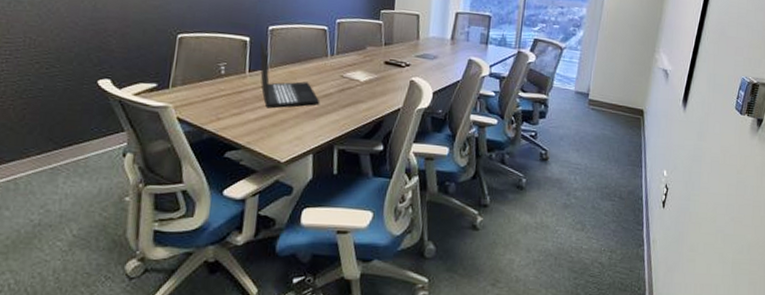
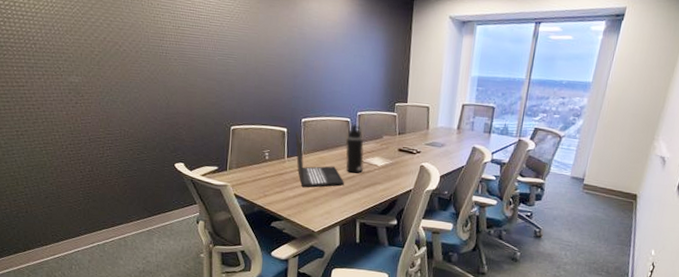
water bottle: none [321,32,344,91] -> present [345,124,364,174]

